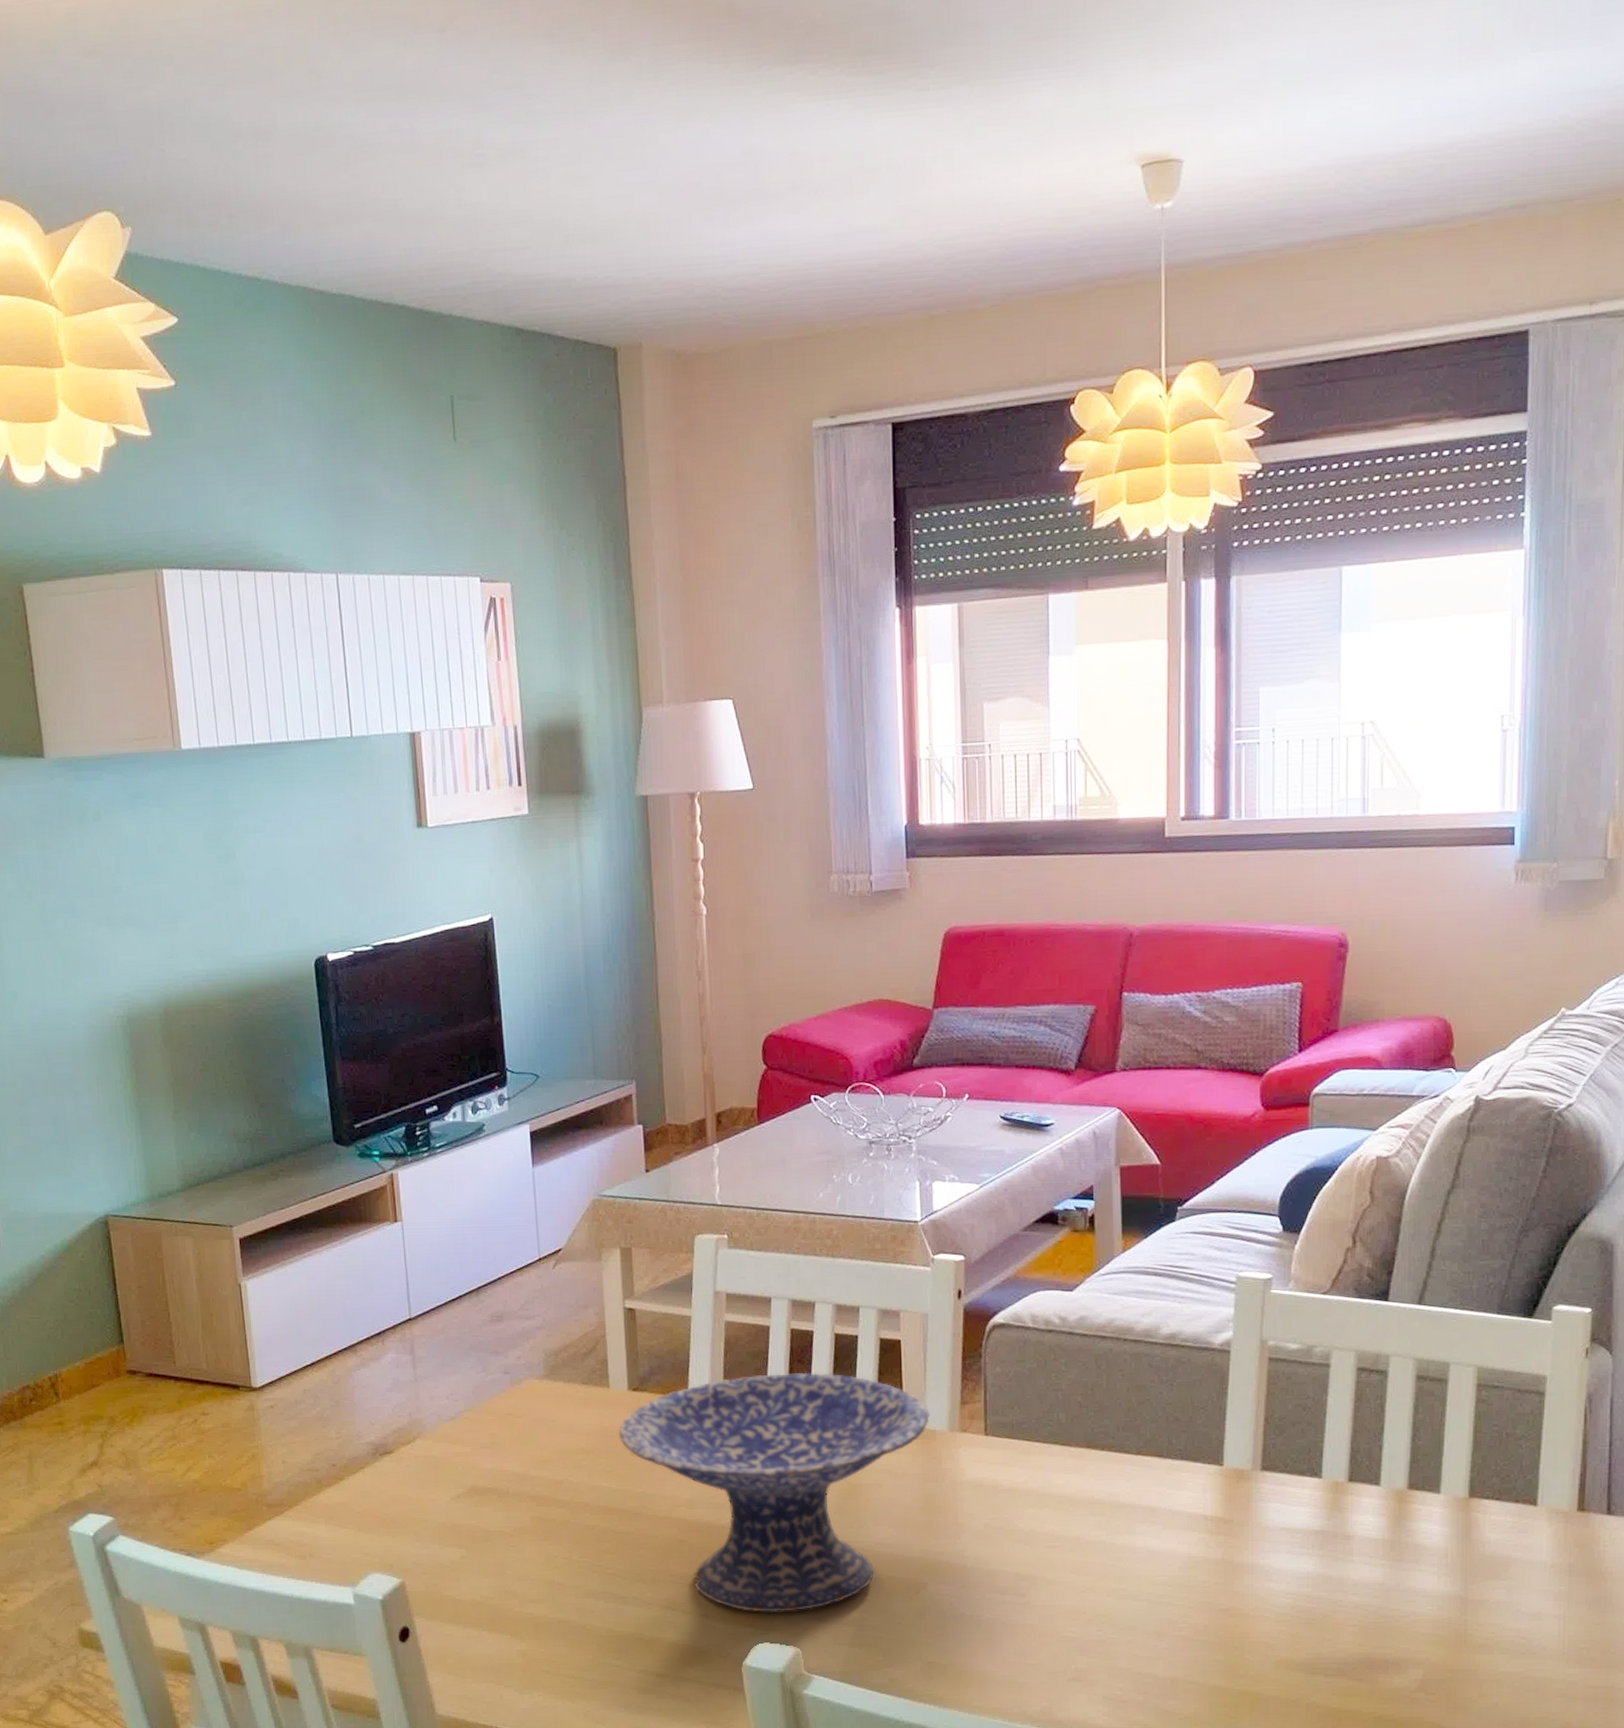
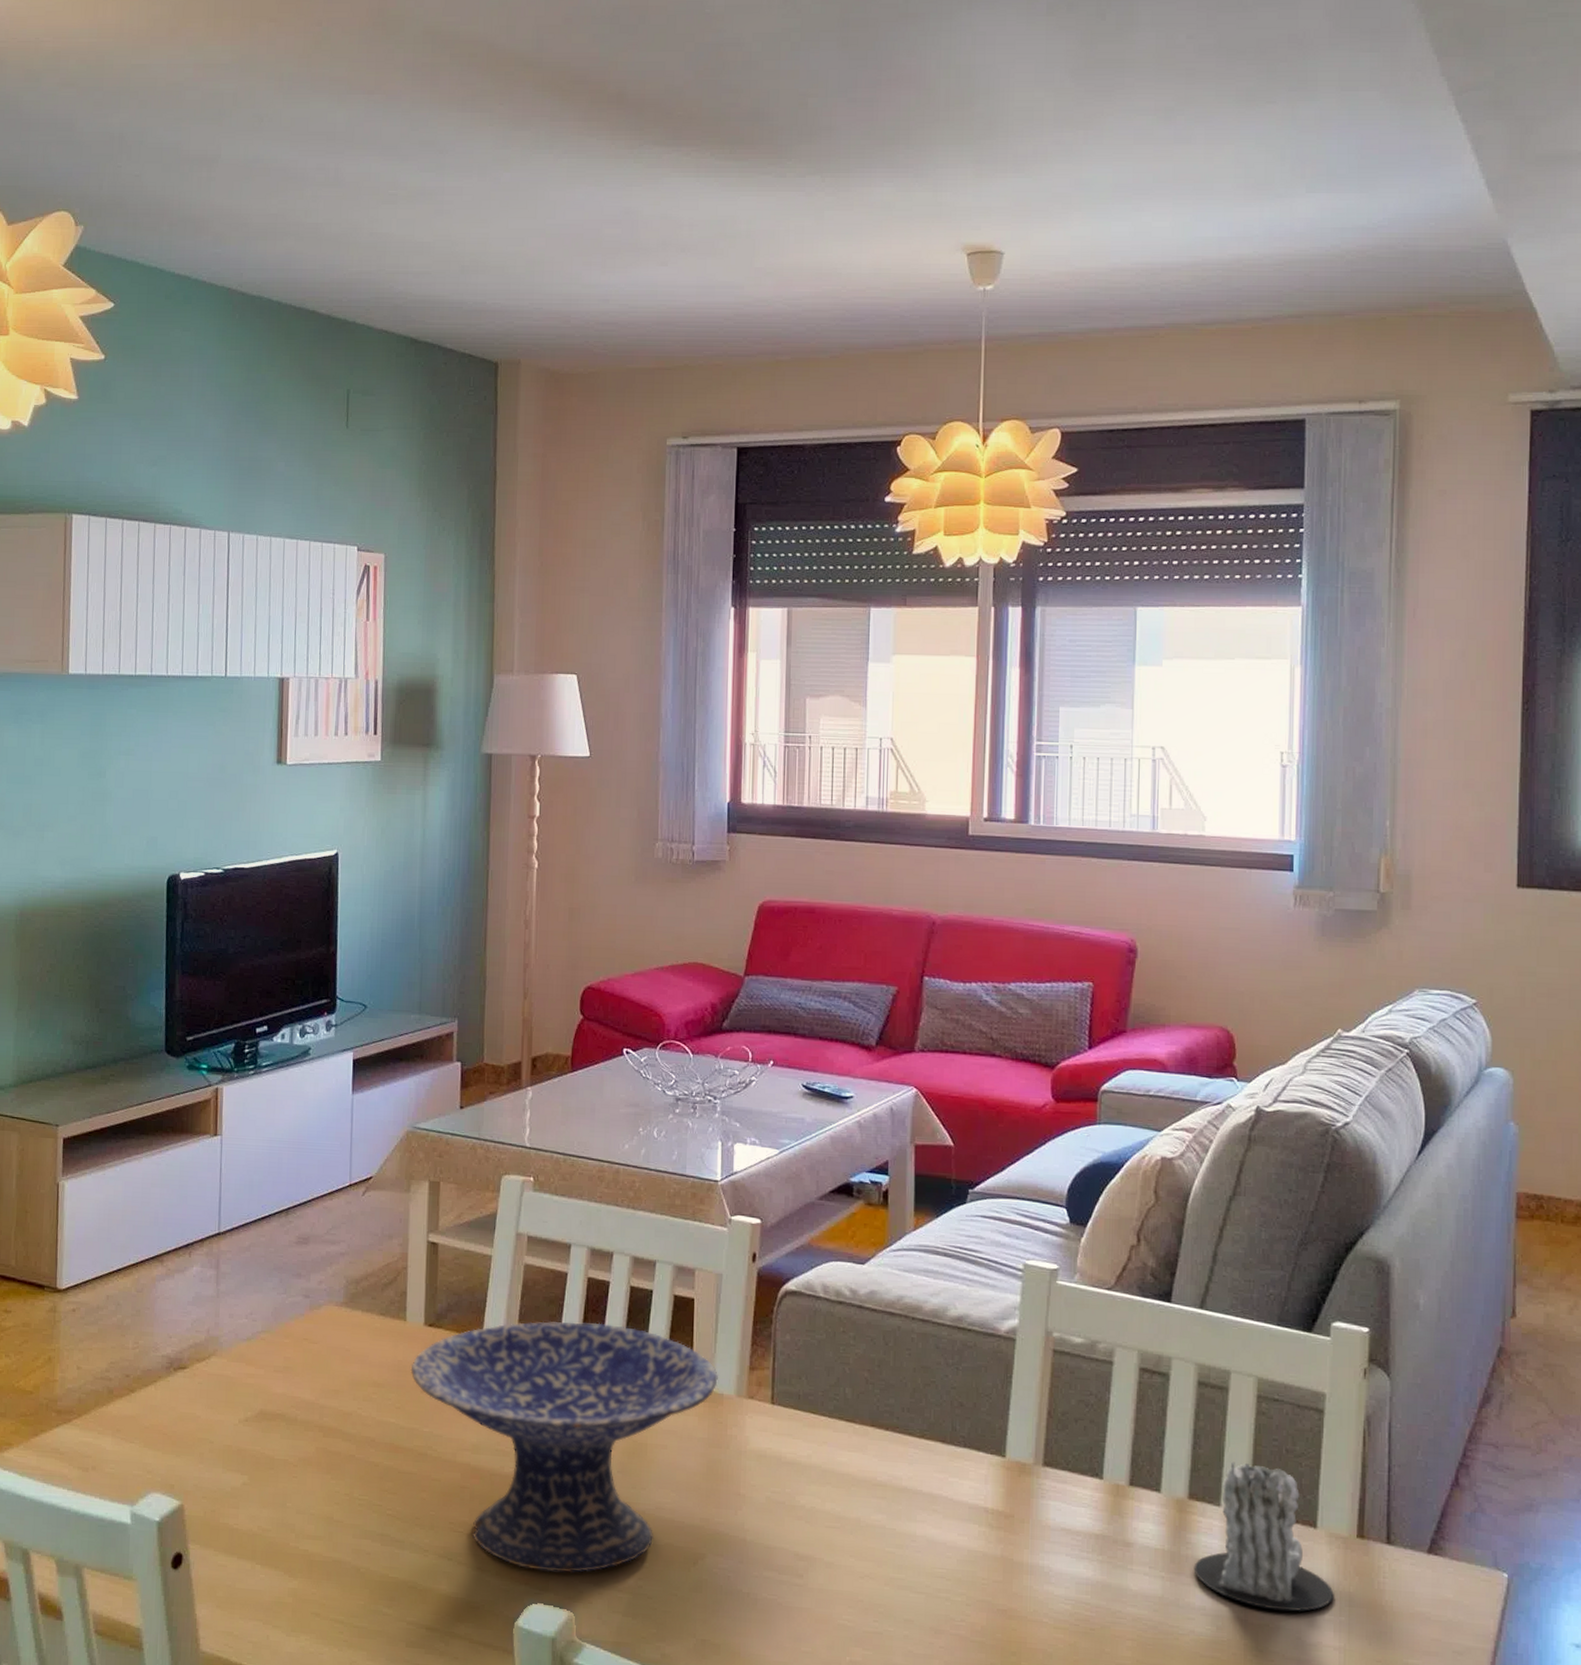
candle: none [1414,1450,1554,1586] -> present [1193,1461,1334,1612]

